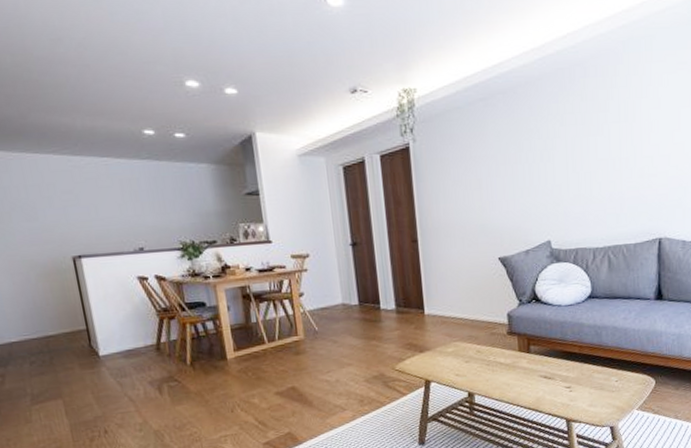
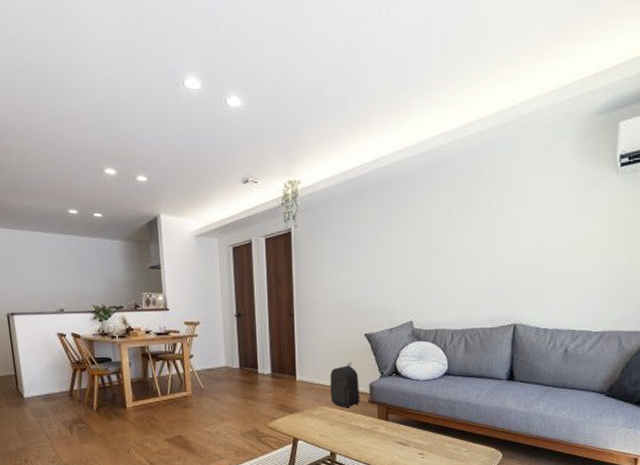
backpack: none [462,290,498,342] -> present [330,362,361,407]

